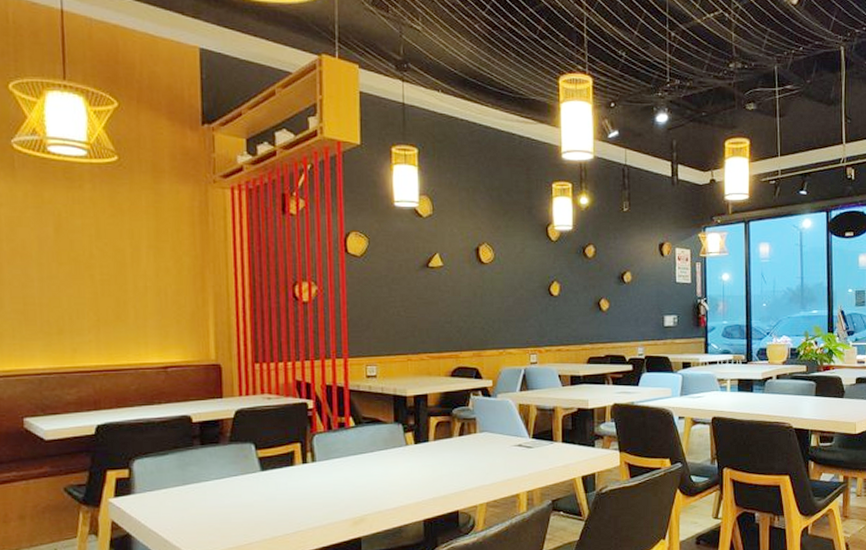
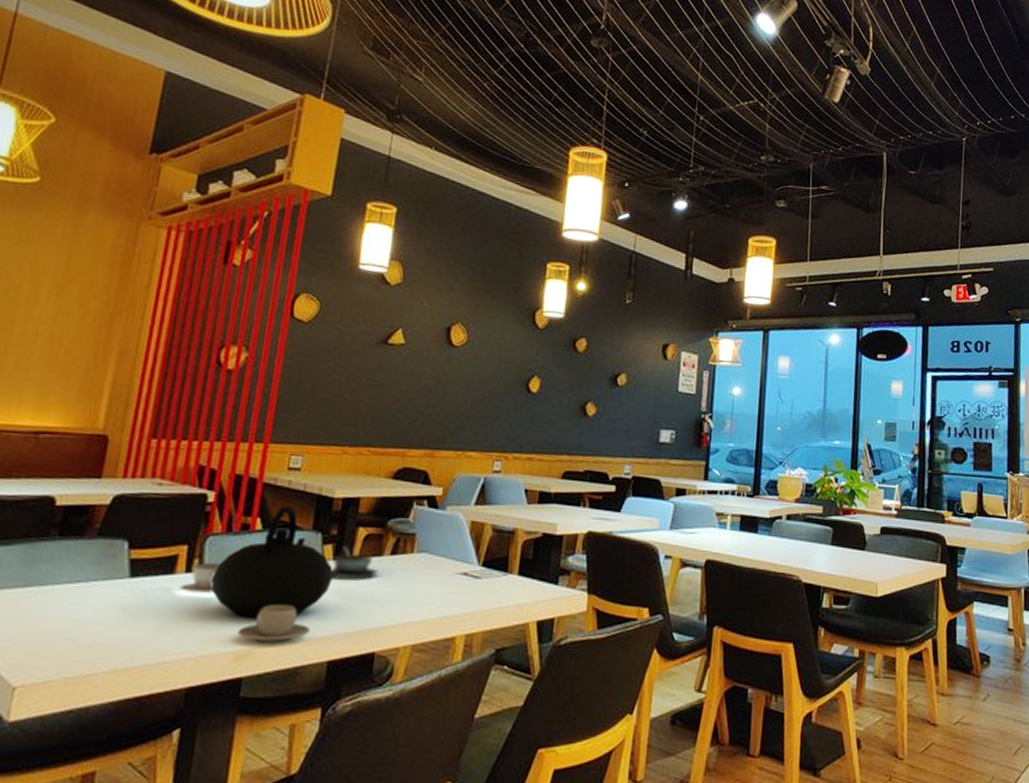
teacup: none [300,454,328,479] -> present [179,562,220,595]
teapot: none [324,405,417,493] -> present [211,505,333,618]
teacup: none [350,480,407,510] -> present [237,604,311,642]
soup bowl: none [414,432,452,457] -> present [330,546,379,579]

